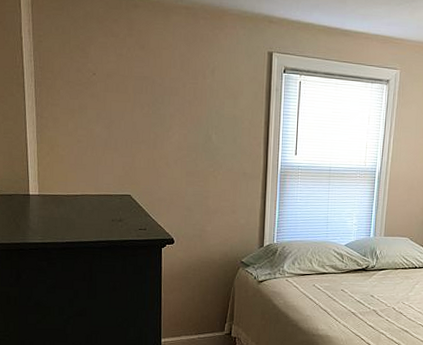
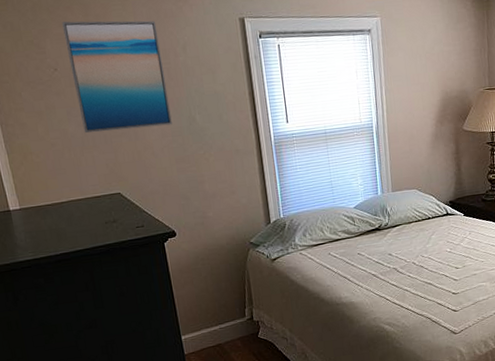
wall art: none [107,32,192,140] -> present [62,20,172,133]

